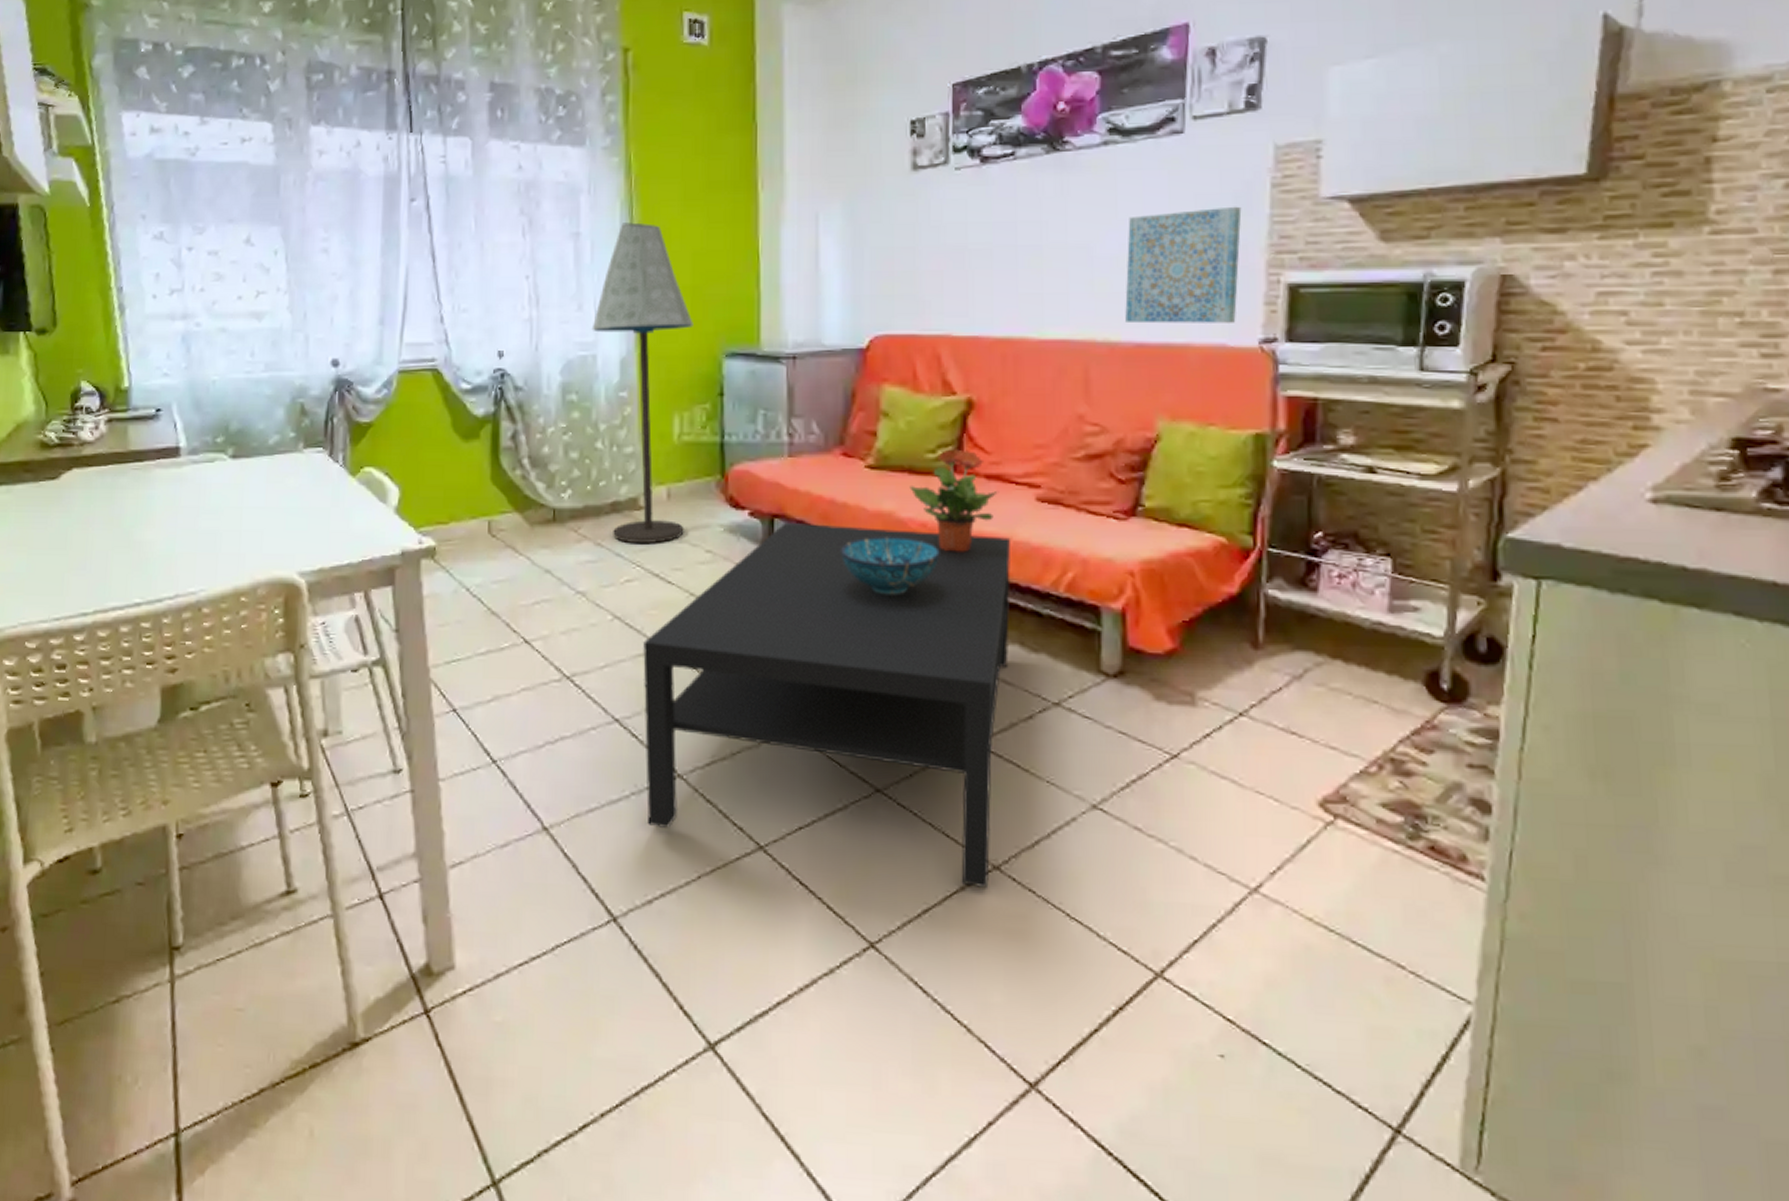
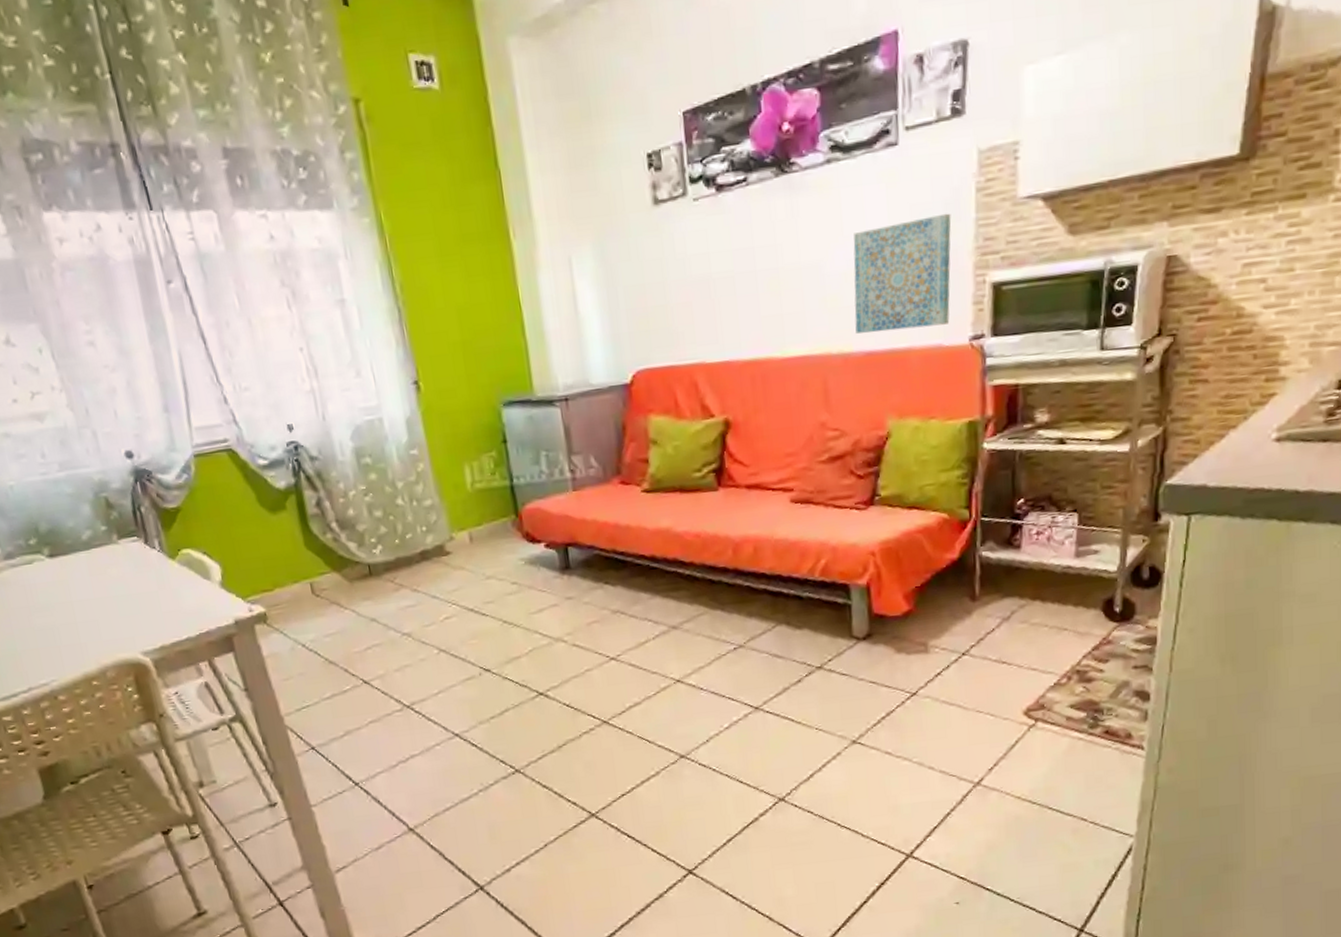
floor lamp: present [591,222,693,545] -> none [373,283,490,586]
coffee table: present [643,522,1011,888] -> none [469,537,778,817]
decorative bowl: present [841,537,940,594] -> none [629,549,714,599]
potted plant: present [909,449,998,552] -> none [682,466,758,555]

